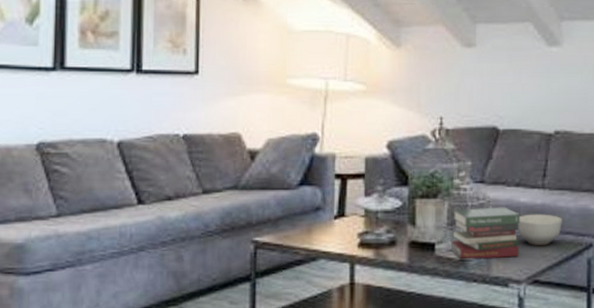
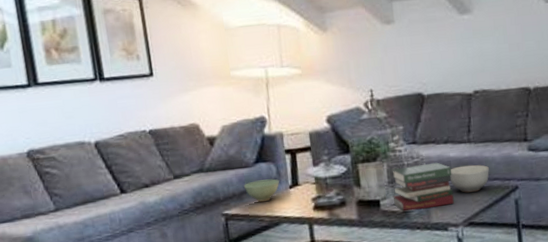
bowl: none [281,206,324,232] -> present [243,179,280,203]

